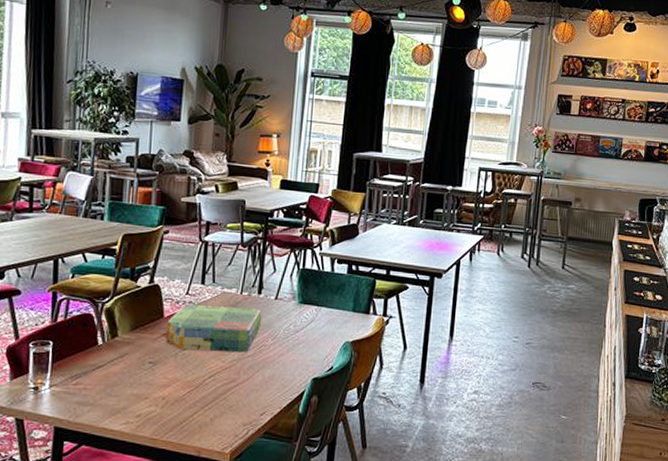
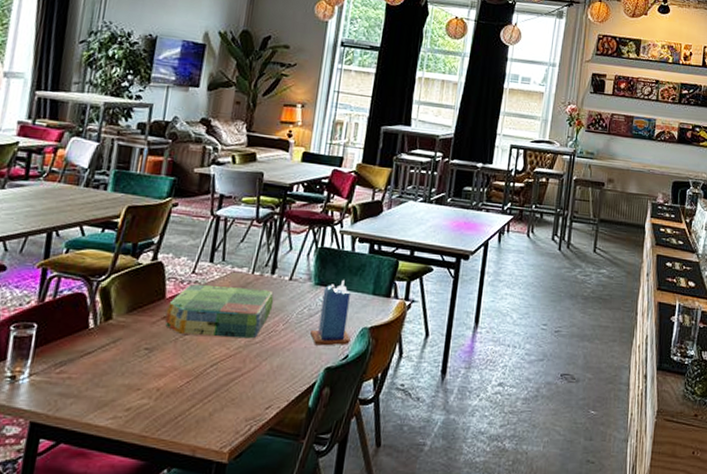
candle: none [297,299,334,359] -> present [310,280,351,346]

